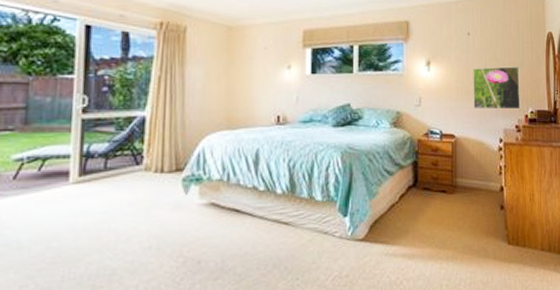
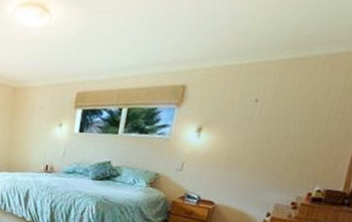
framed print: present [473,66,521,110] -> none [243,137,316,187]

